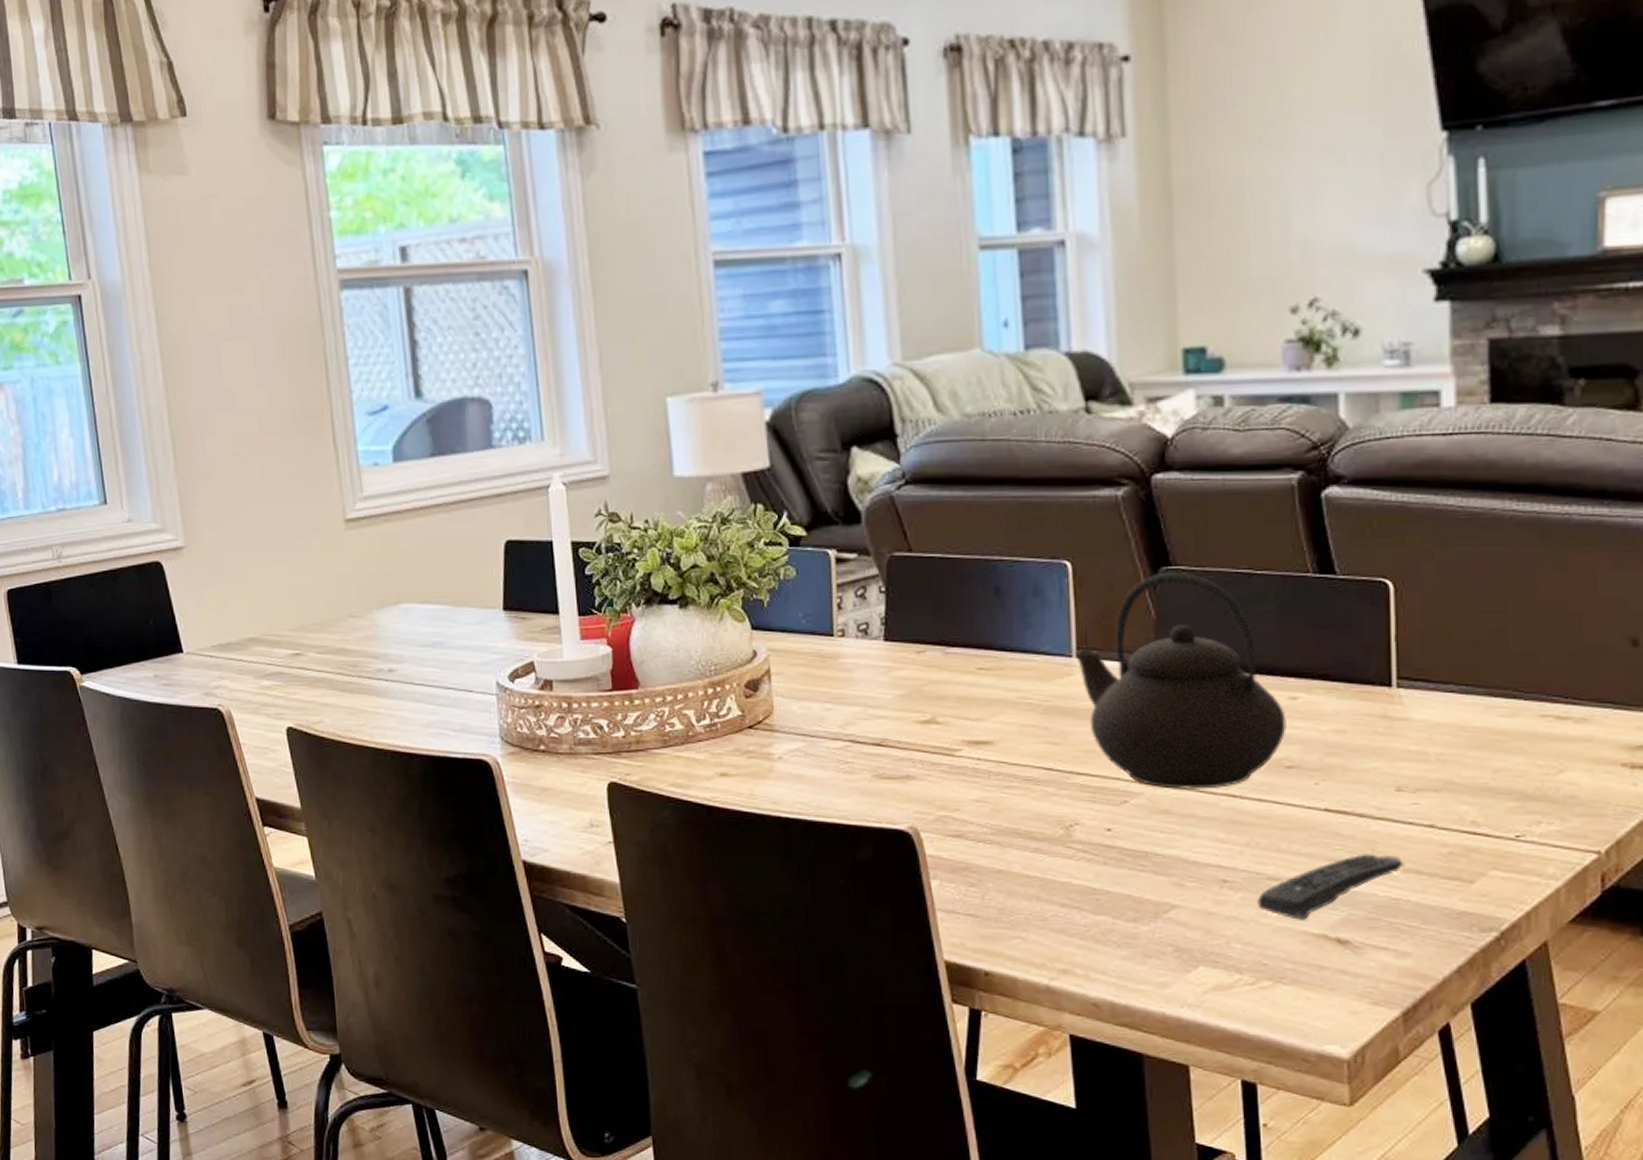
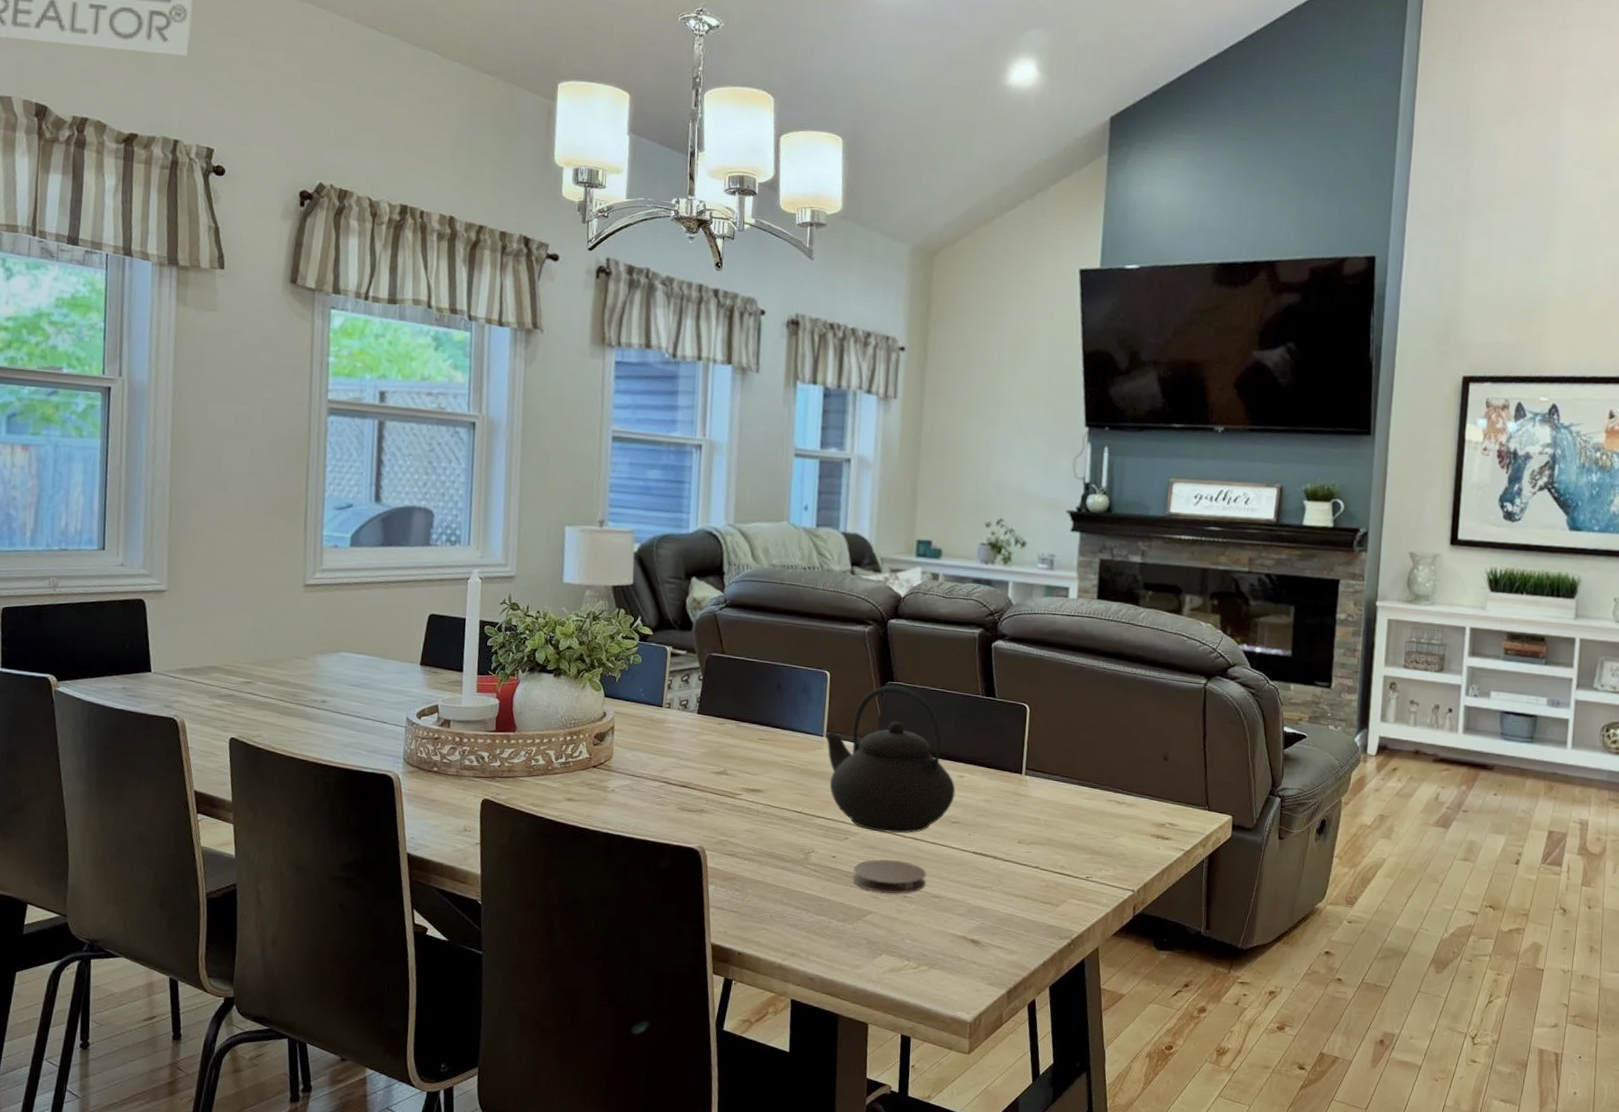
coaster: none [1139,828,1255,879] -> present [853,859,927,895]
remote control: present [1257,853,1405,920] -> none [924,883,1018,926]

